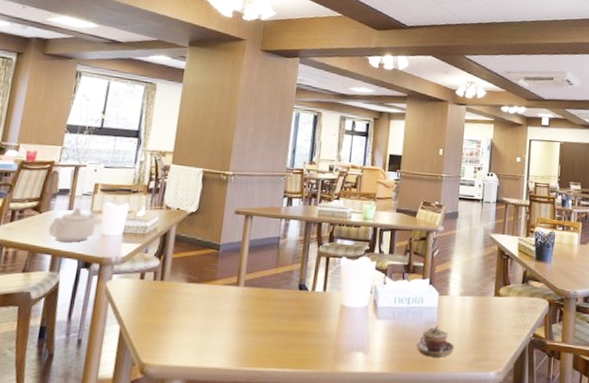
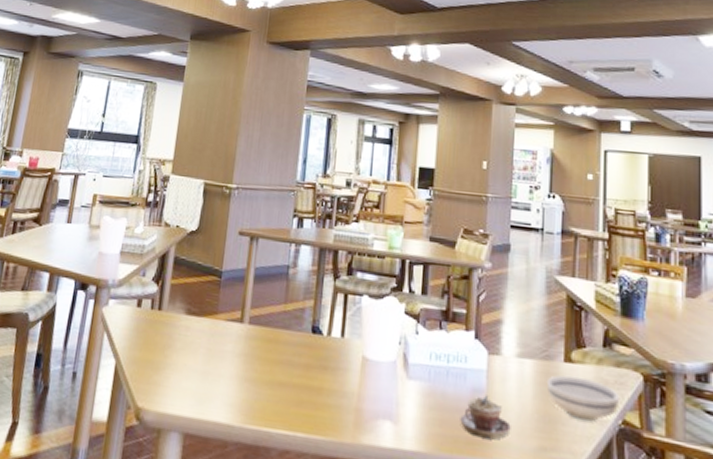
teapot: present [48,208,97,243] -> none [47,221,95,260]
bowl: none [481,306,531,337] -> present [546,375,619,421]

